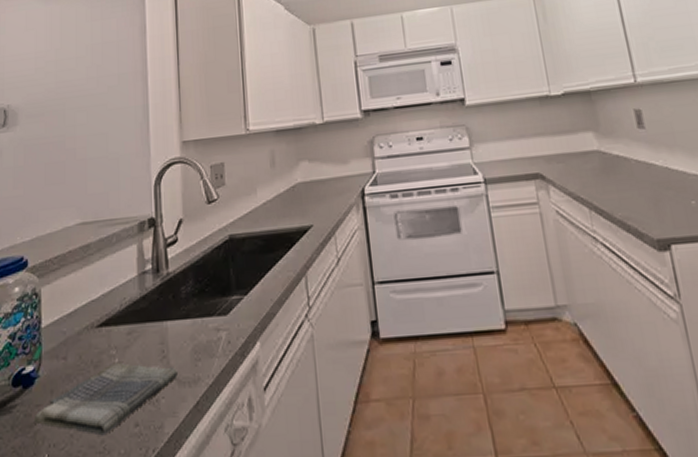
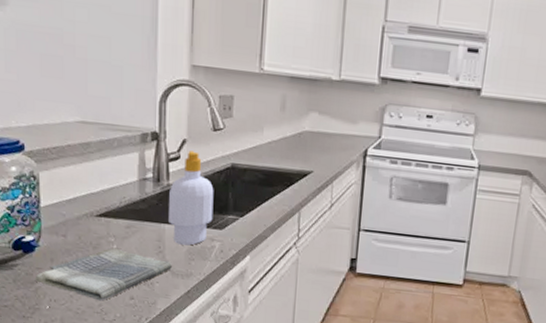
soap bottle: none [169,230,216,343] -> present [169,151,214,246]

